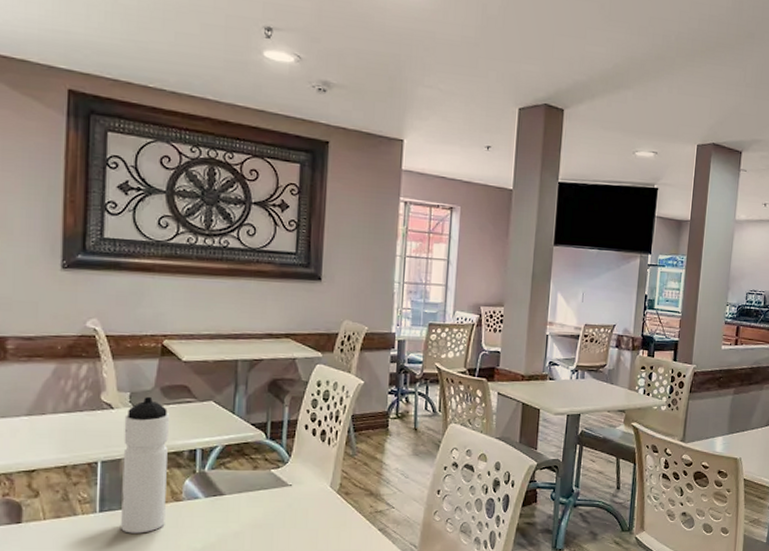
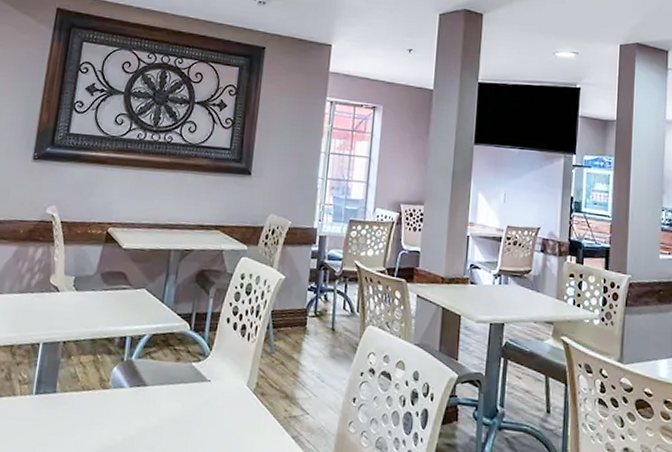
water bottle: present [121,396,169,533] -> none [52,281,106,420]

